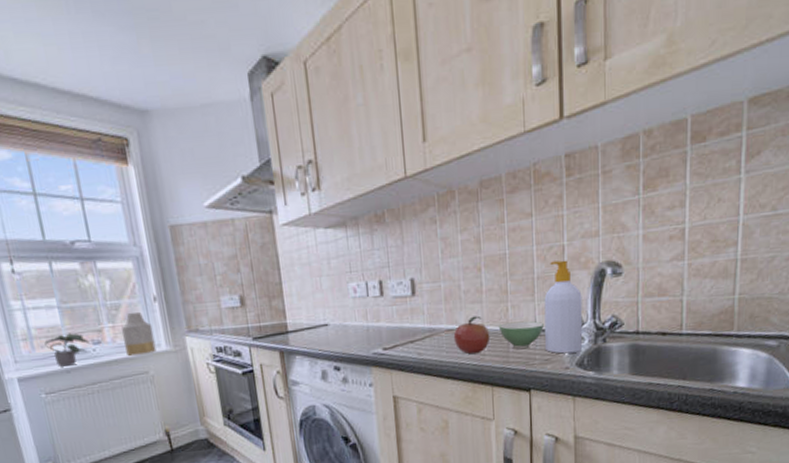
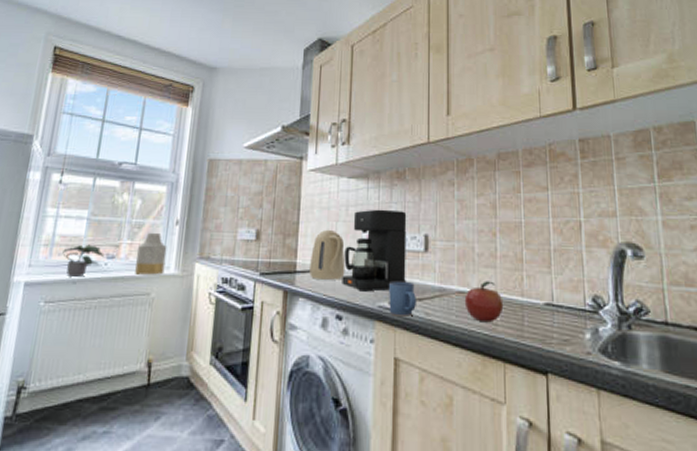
kettle: none [299,285,337,337] -> present [309,229,346,280]
coffee maker: none [332,257,397,342] -> present [342,209,407,292]
mug: none [381,326,409,360] -> present [389,280,416,317]
bowl: present [498,321,545,350] -> none [512,292,563,325]
soap bottle: present [544,260,583,354] -> none [561,235,605,337]

